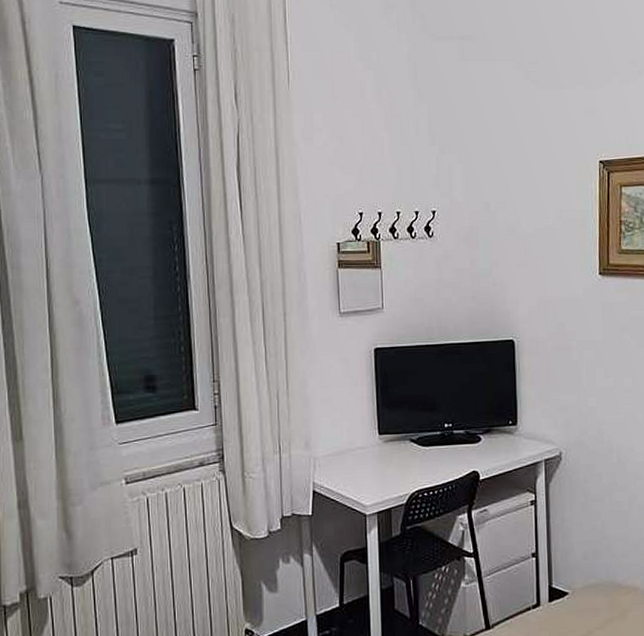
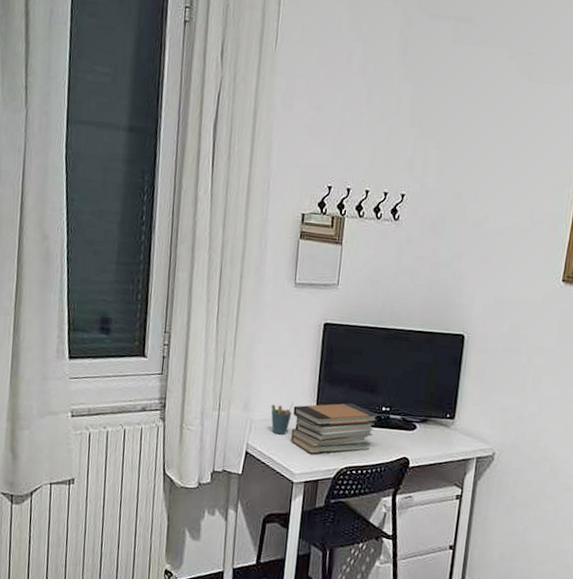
pen holder: none [332,432,356,468] -> present [271,402,294,435]
book stack: none [356,425,441,483] -> present [290,403,378,454]

